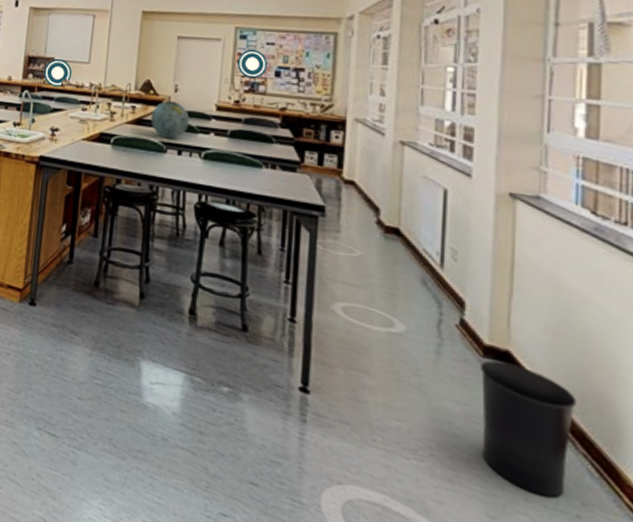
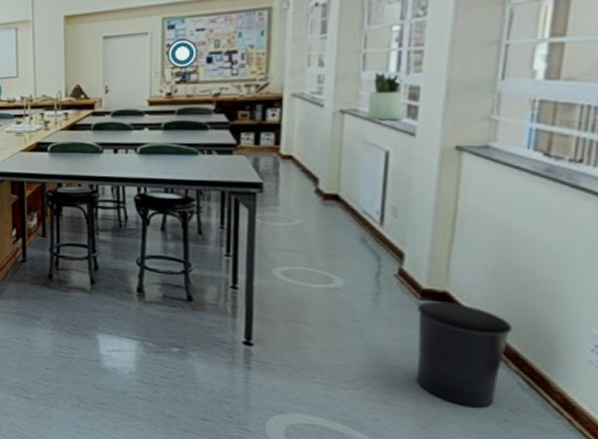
globe: present [151,100,189,139] -> none [84,102,122,139]
planter: none [423,109,462,160] -> present [364,72,406,121]

